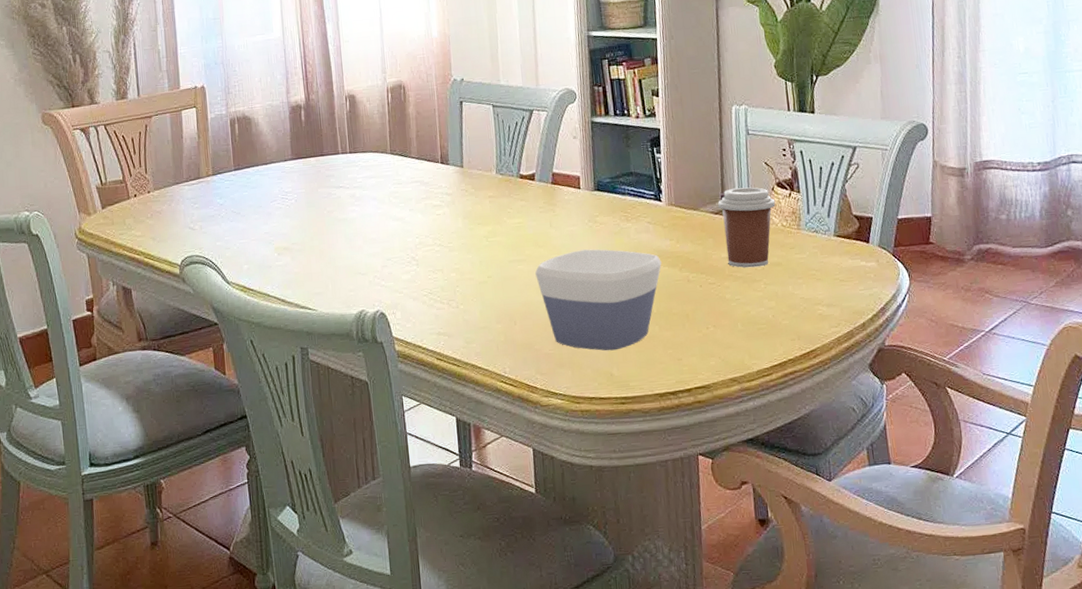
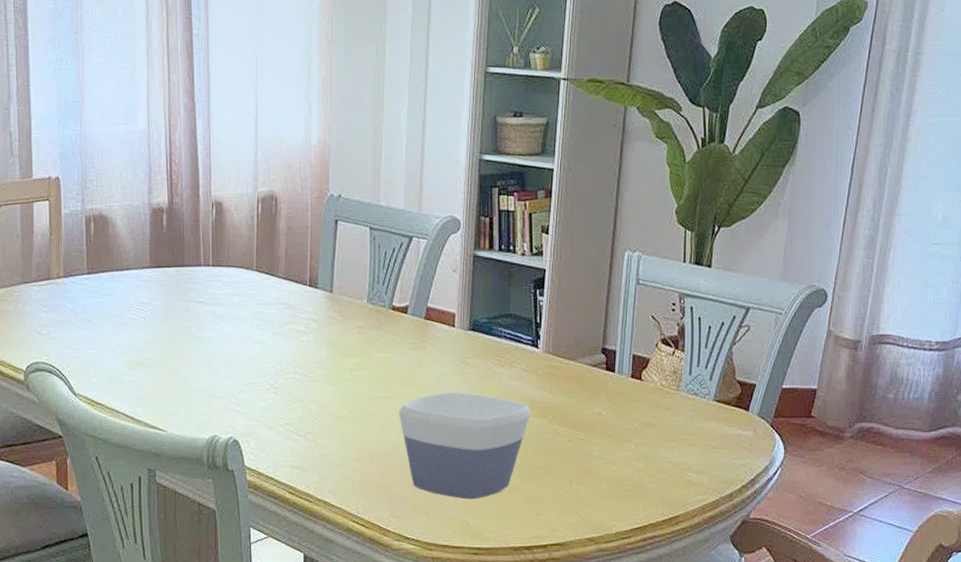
coffee cup: present [718,187,776,268] -> none [597,341,657,426]

